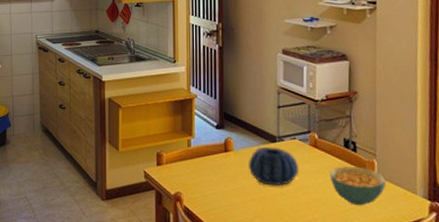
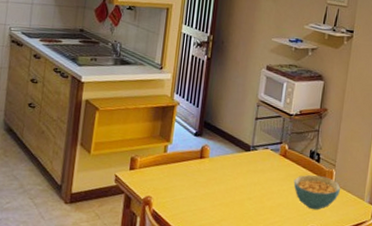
decorative bowl: present [248,146,299,187] -> none [220,154,268,192]

